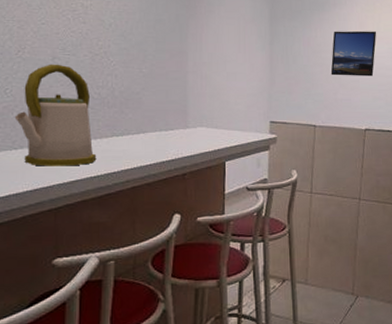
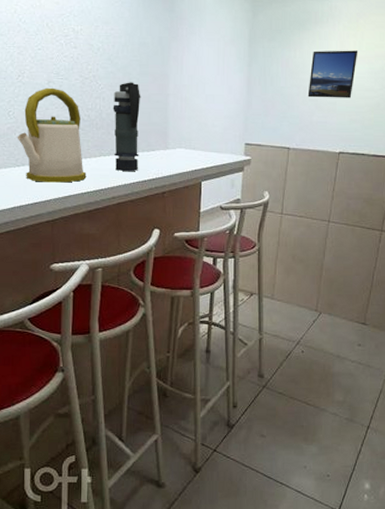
smoke grenade: none [126,59,158,153] -> present [113,82,141,172]

